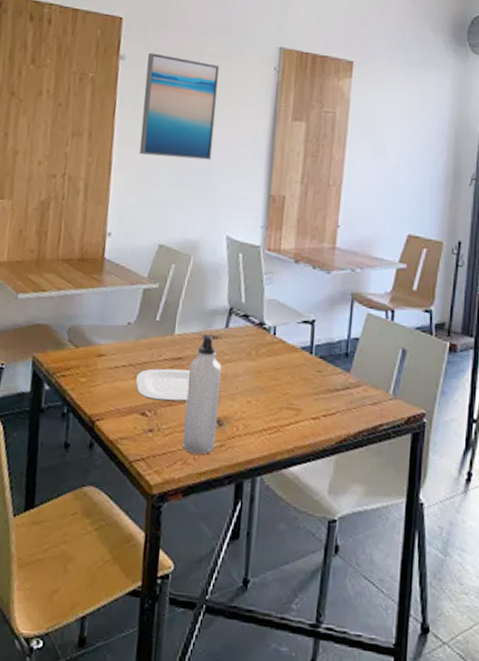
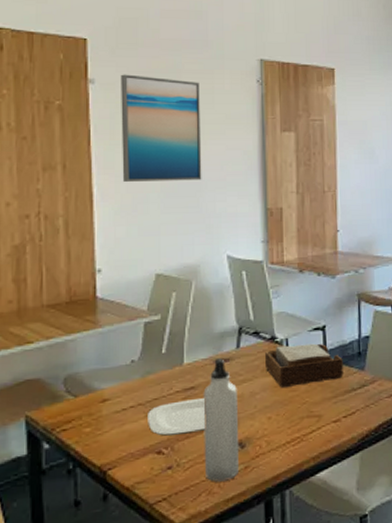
napkin holder: none [250,332,329,377] -> present [264,343,343,387]

